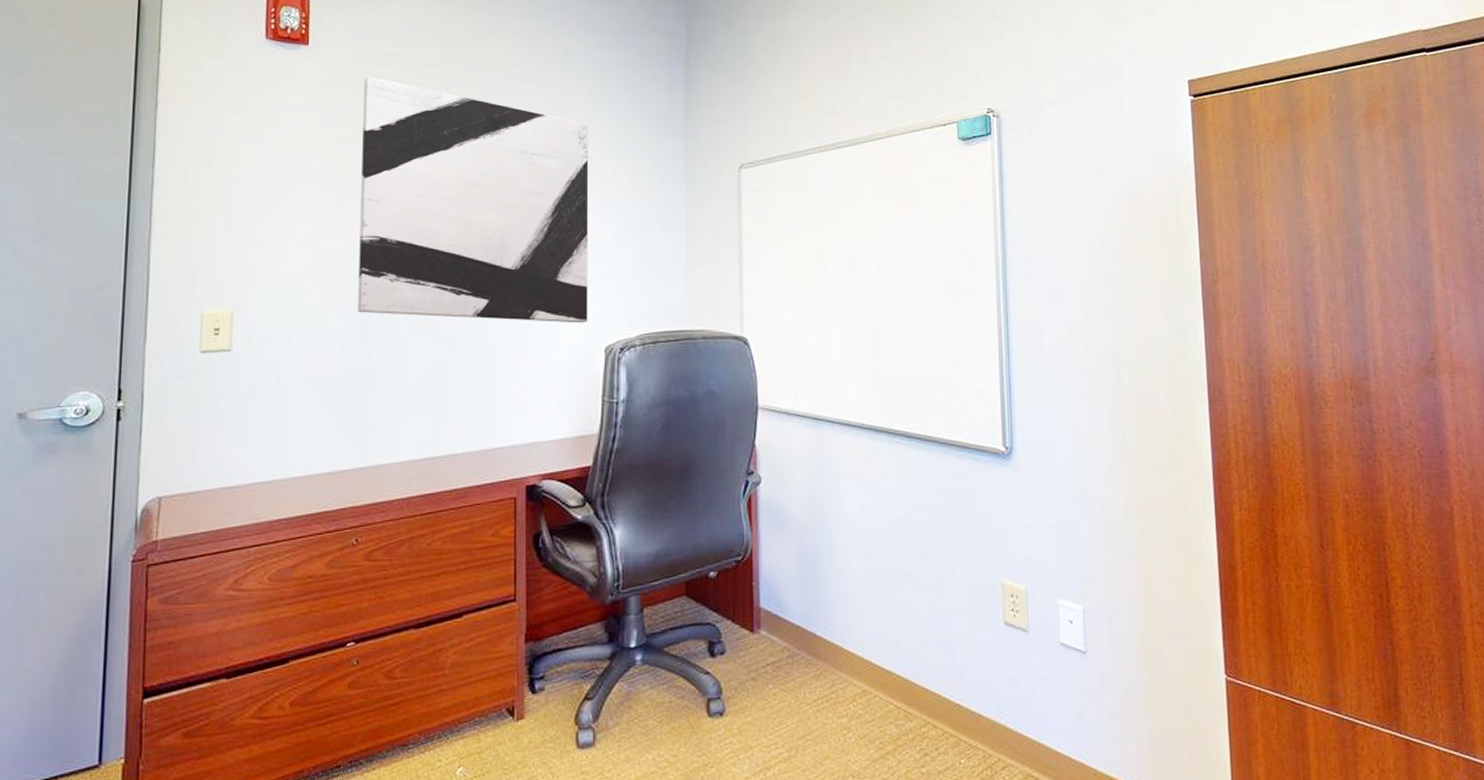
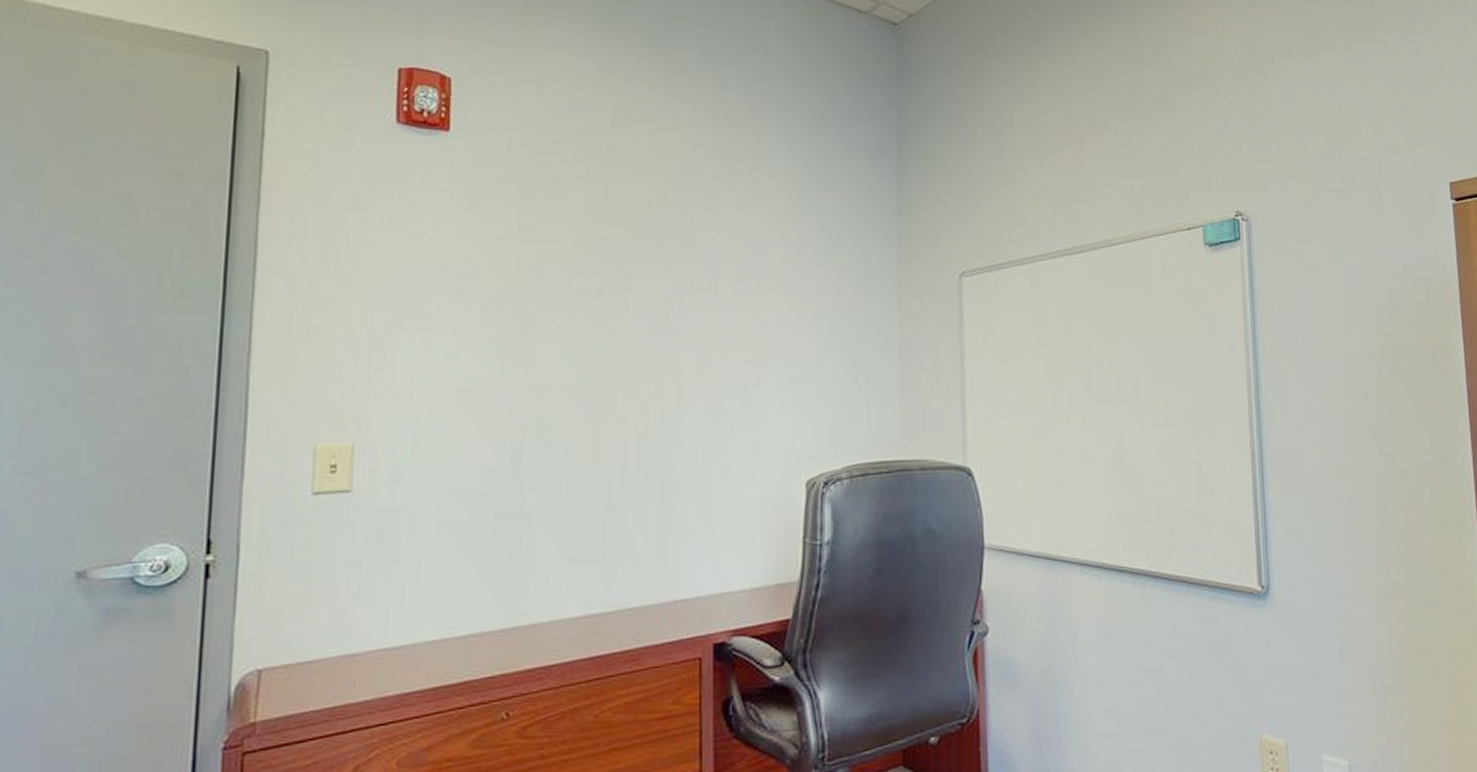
wall art: present [358,76,589,323] -> none [509,168,786,454]

